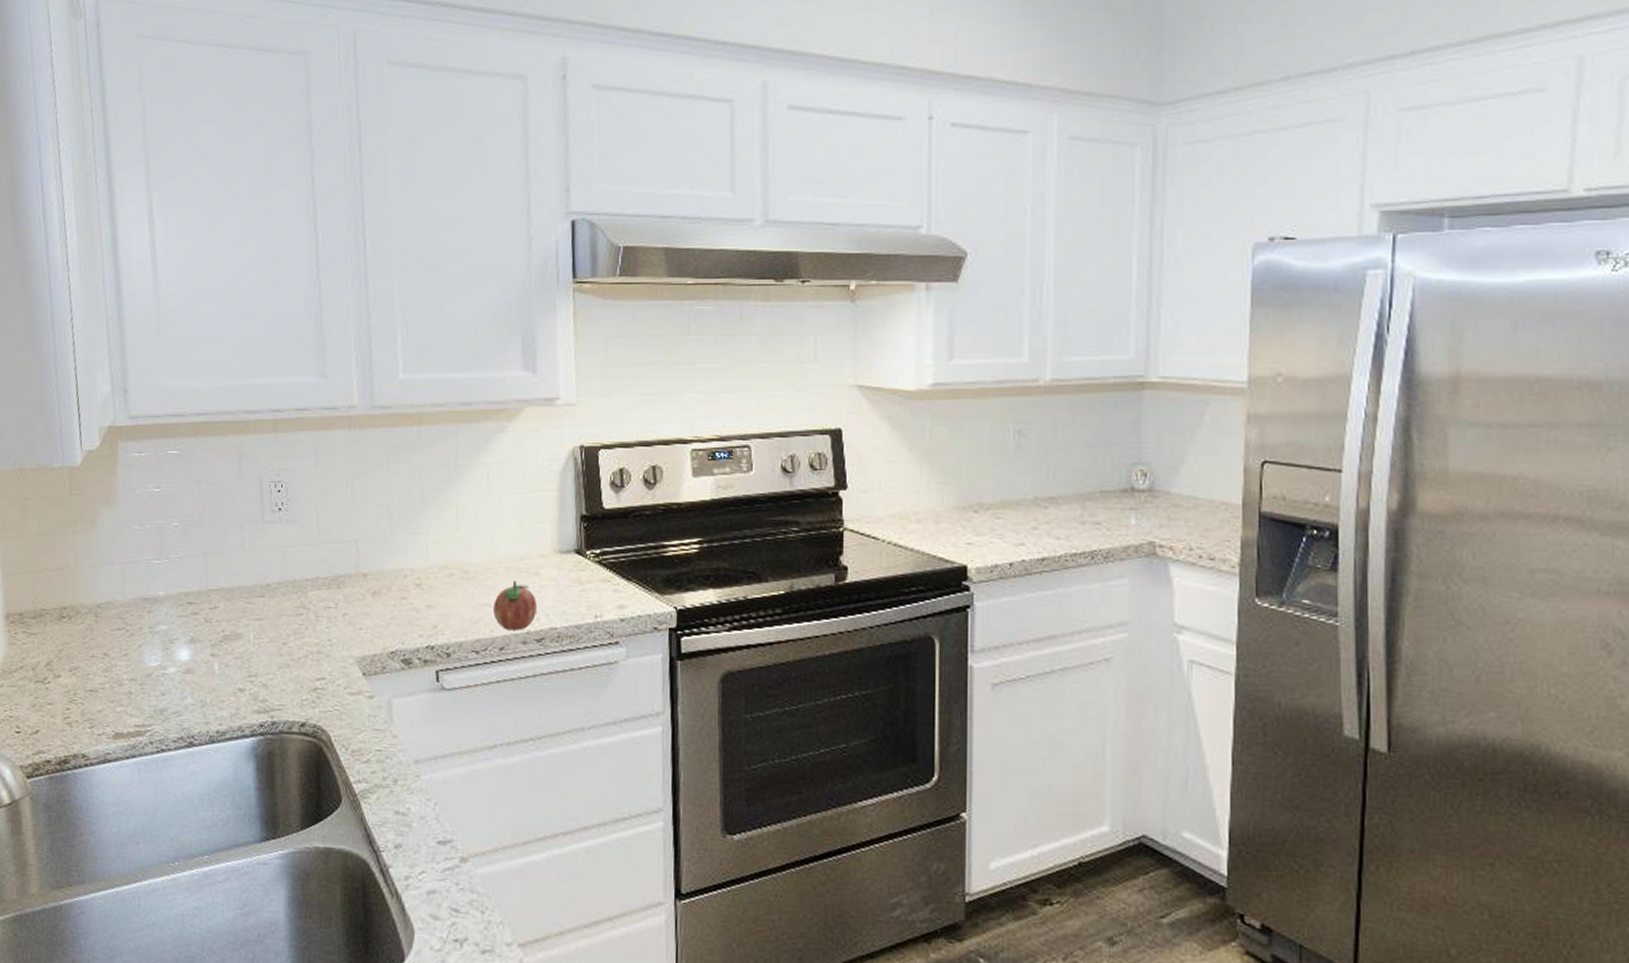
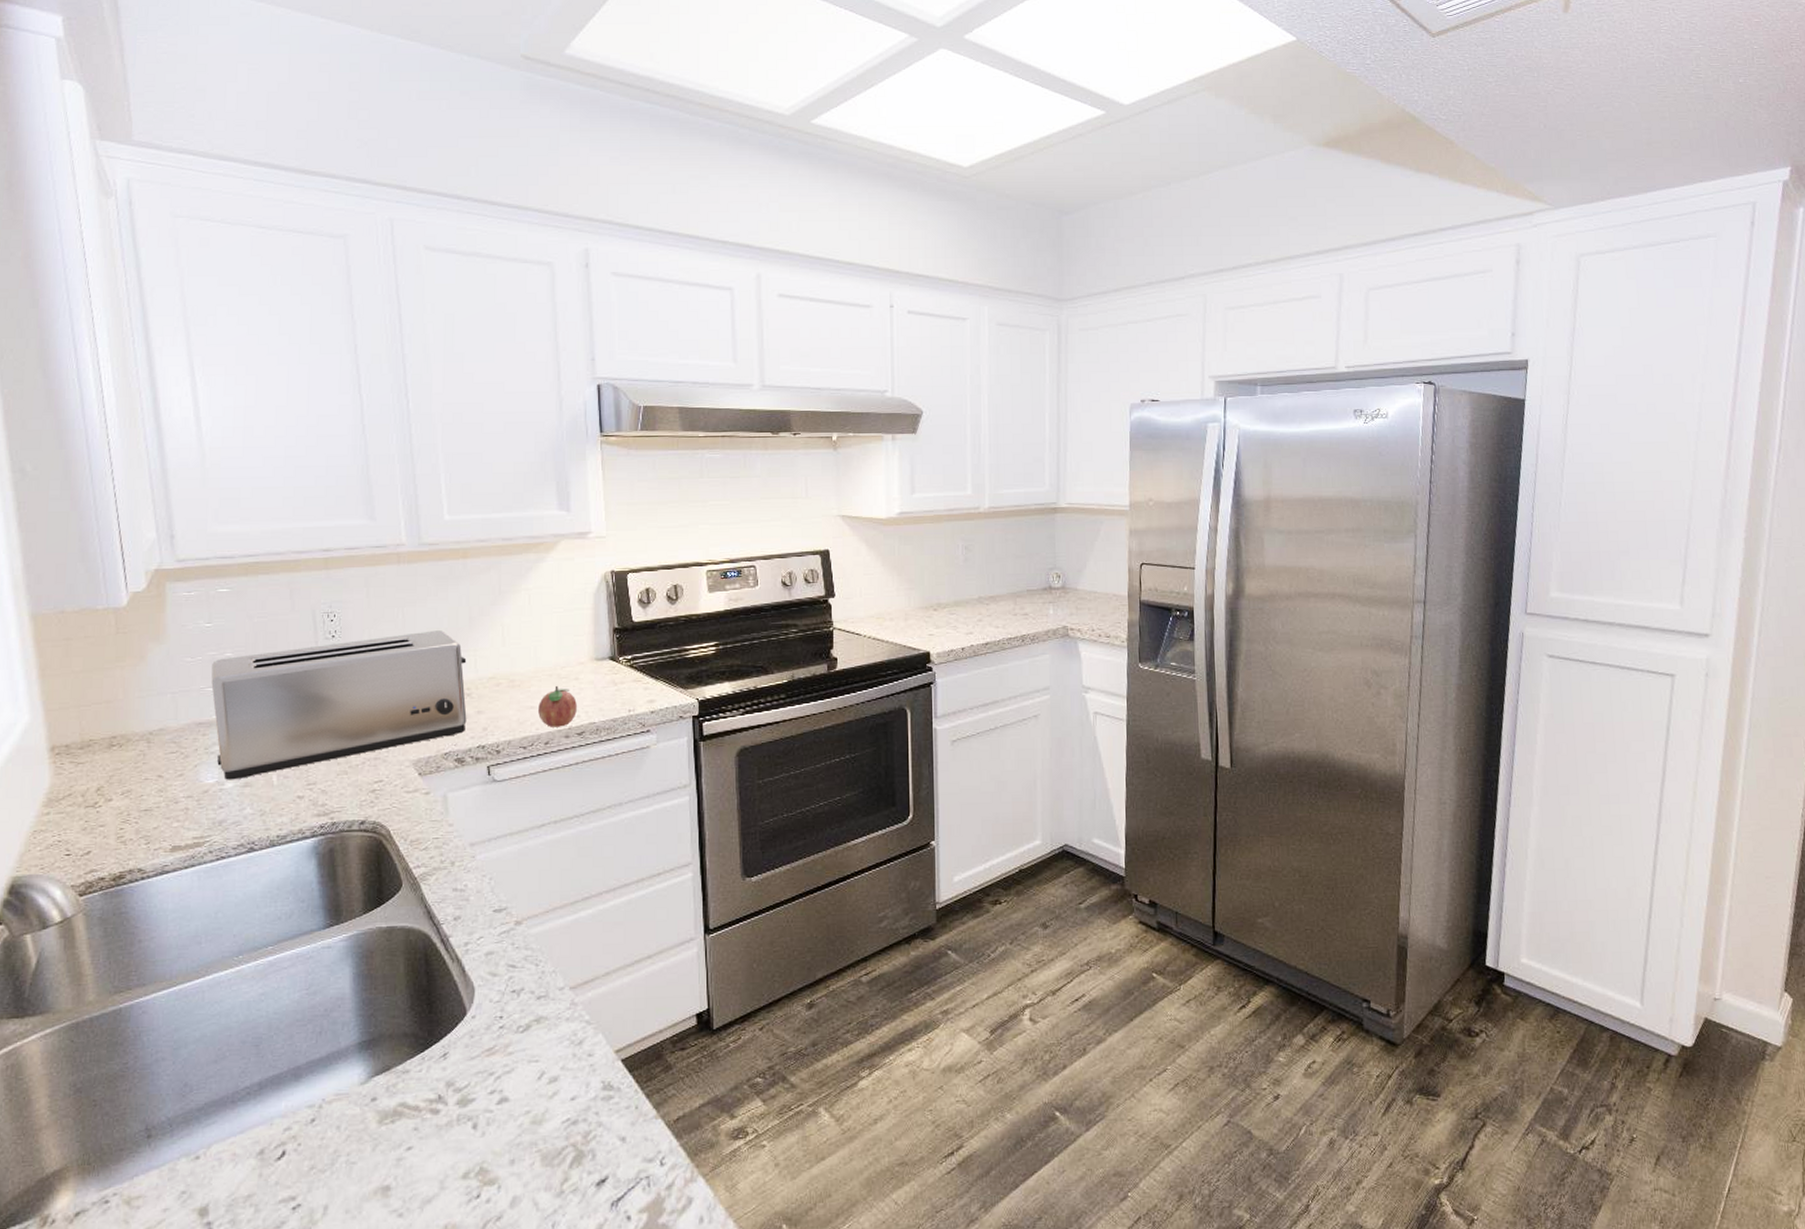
toaster: none [158,508,418,665] -> present [211,630,467,780]

